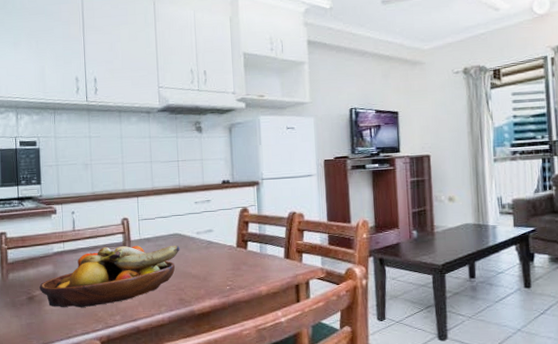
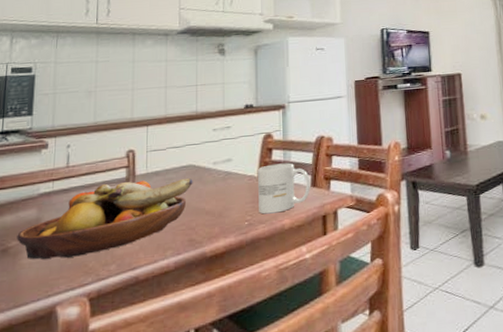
mug: none [235,235,284,281] -> present [257,162,311,214]

